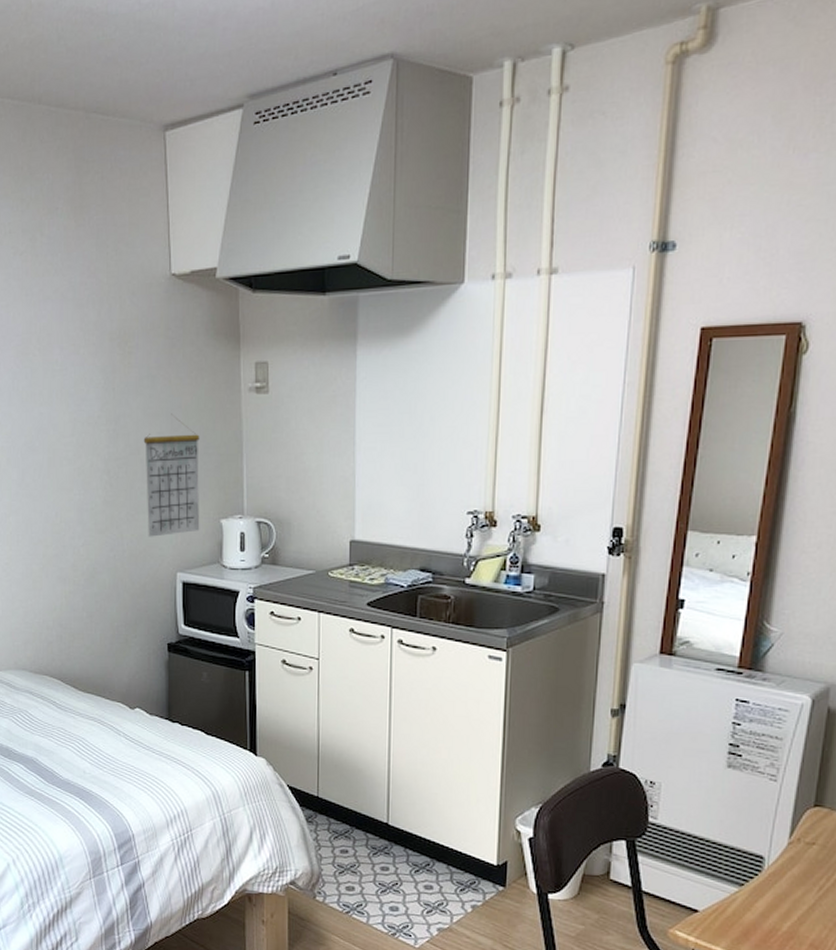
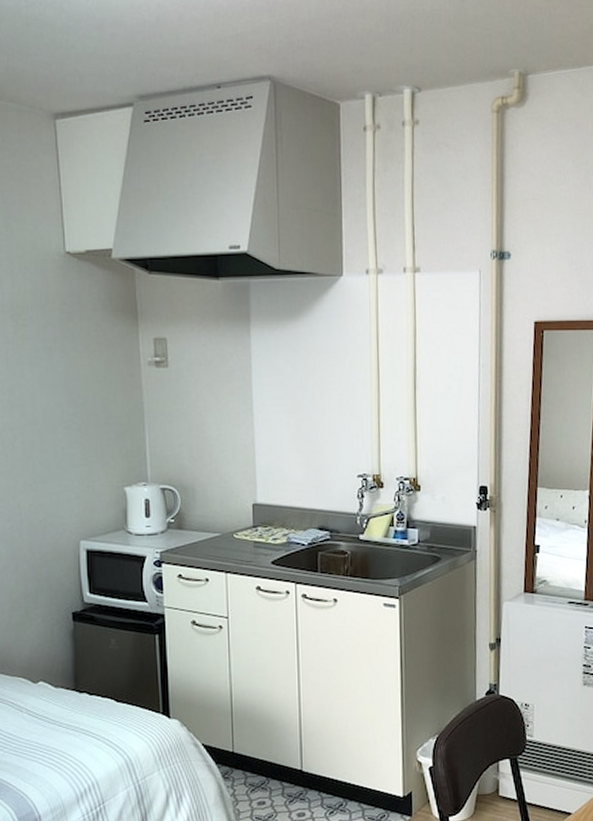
calendar: present [143,413,200,537] -> none [40,384,103,506]

